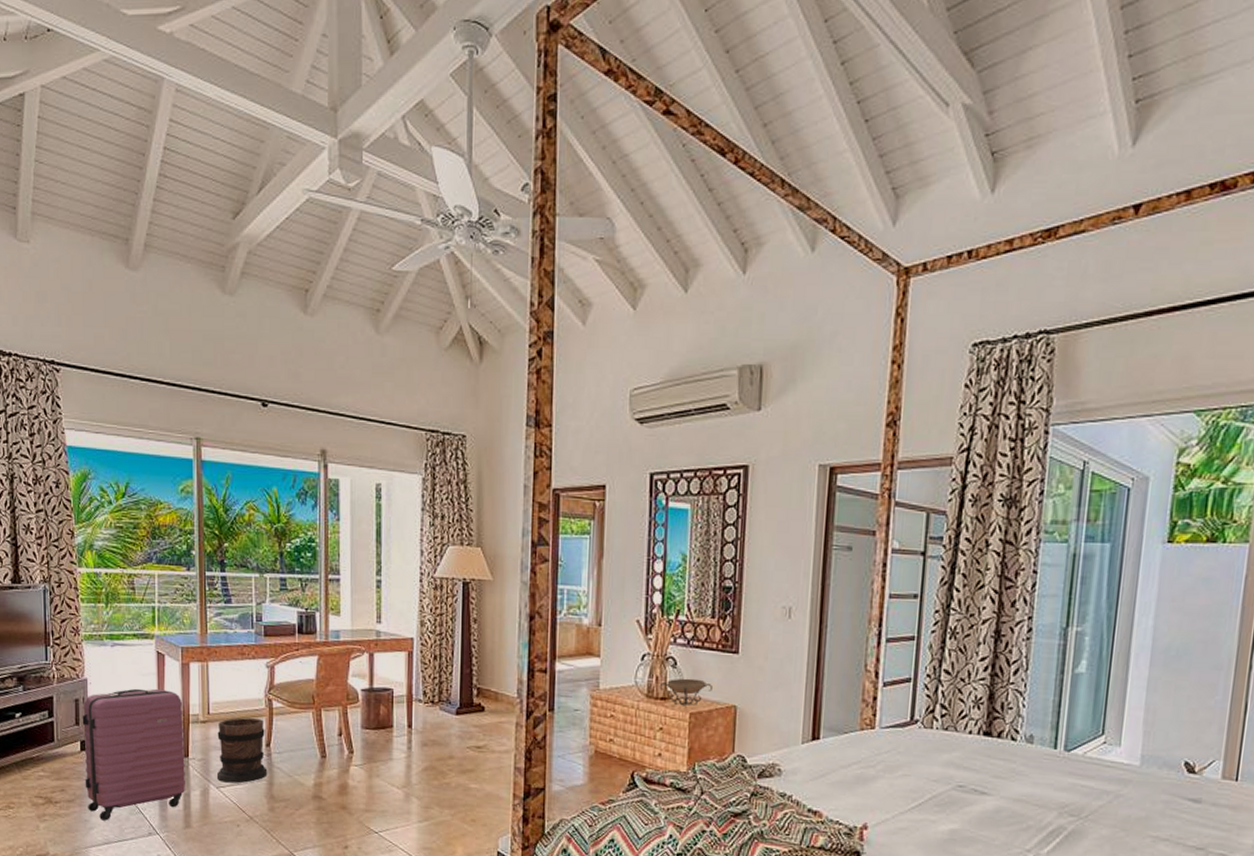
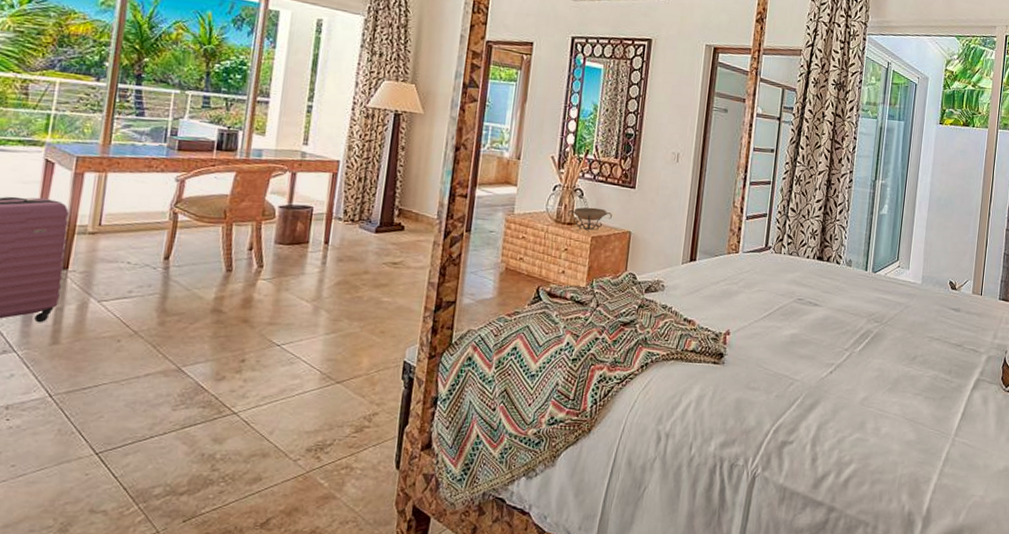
wooden barrel: present [216,717,268,783] -> none [99,230,165,297]

